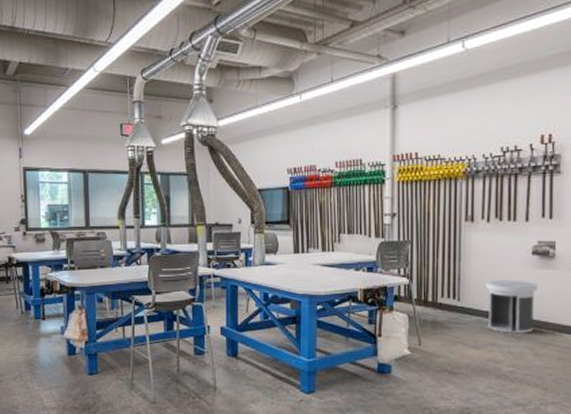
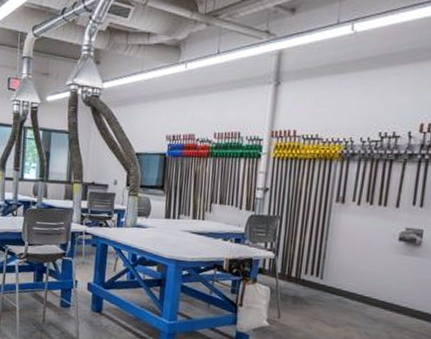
trash can: present [486,280,537,333] -> none [348,261,401,317]

